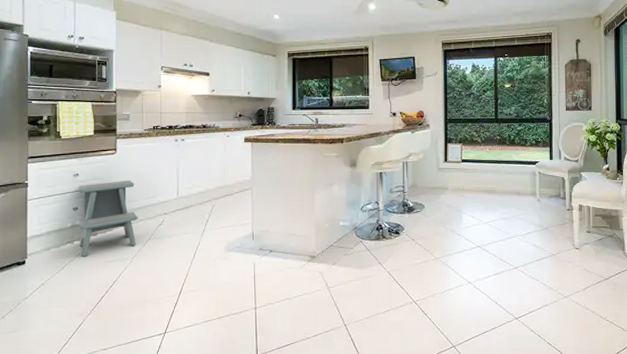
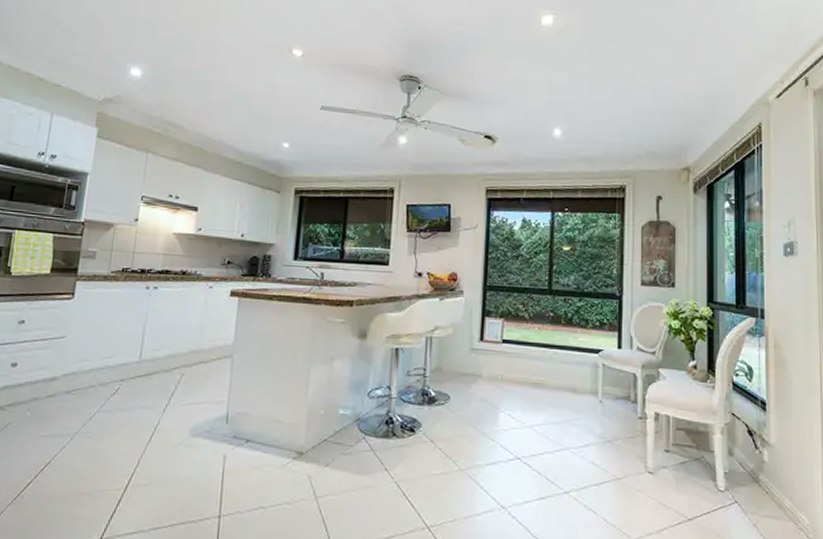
step stool: present [78,180,138,257] -> none [11,333,90,428]

